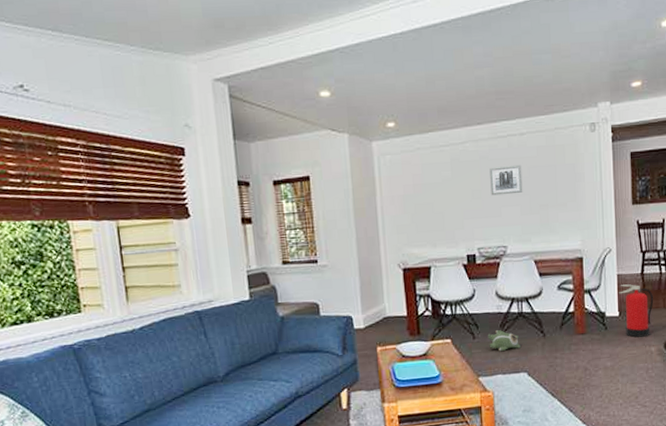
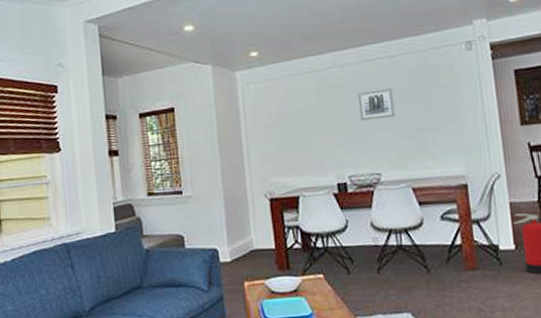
plush toy: present [487,330,521,351] -> none [364,265,402,288]

